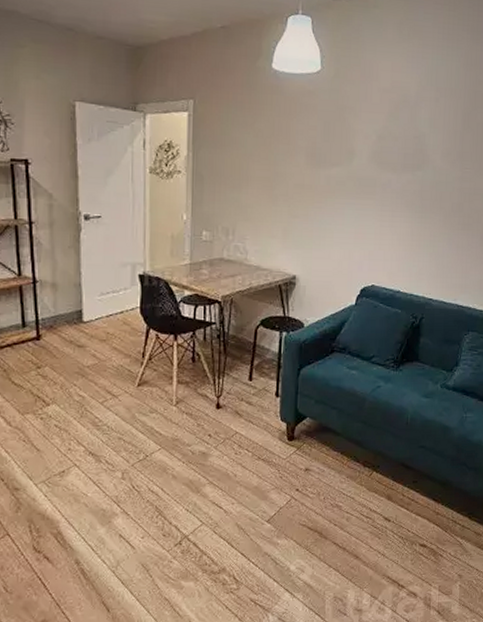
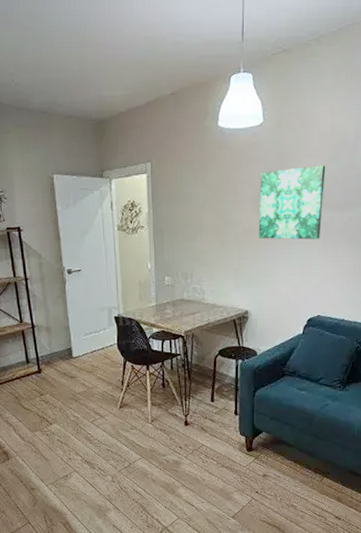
wall art: none [311,121,385,201] -> present [258,165,326,240]

